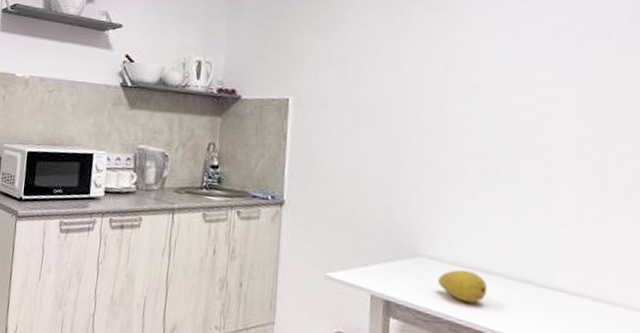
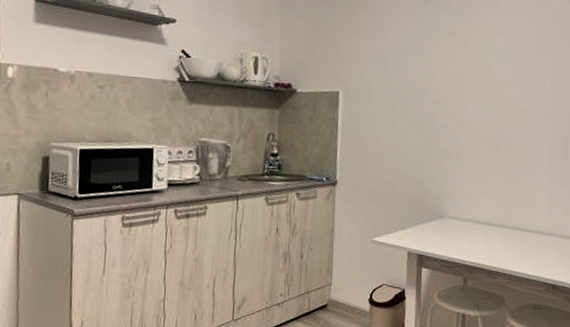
fruit: present [437,269,488,304] -> none [456,224,492,249]

